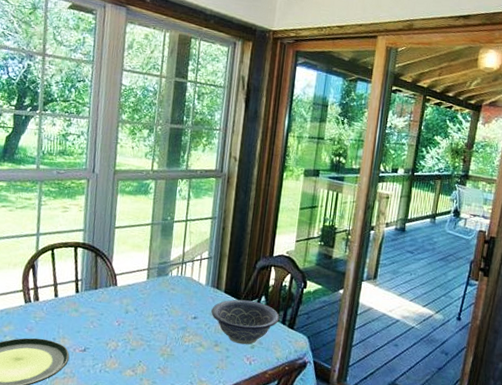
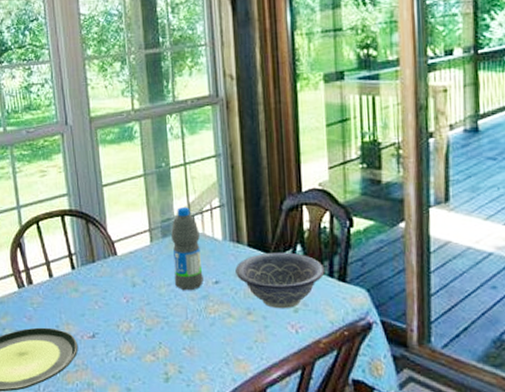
water bottle: none [160,254,188,322] -> present [171,207,203,291]

